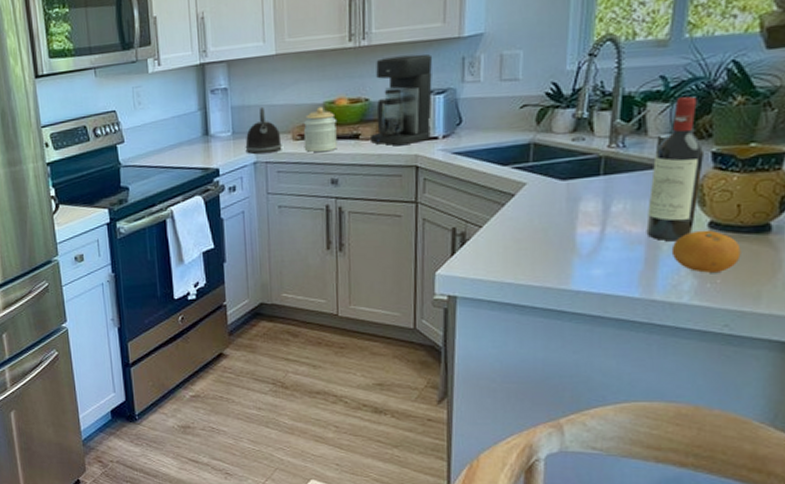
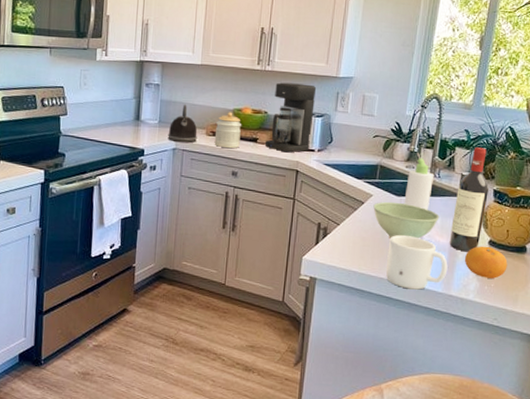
bowl: none [528,188,629,238] -> present [373,201,440,240]
mug: none [553,229,646,298] -> present [385,235,448,290]
bottle: none [573,119,615,193] -> present [404,153,433,210]

